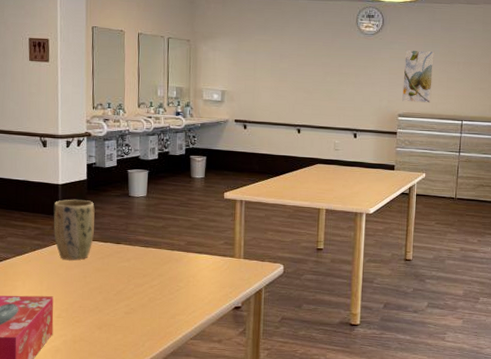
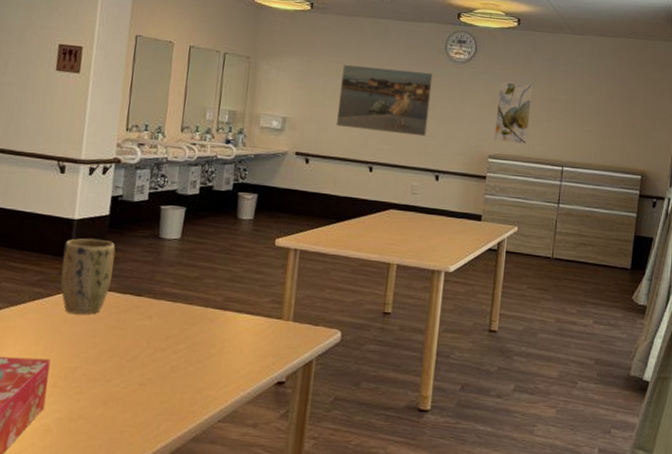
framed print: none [267,41,348,101] -> present [335,64,434,137]

